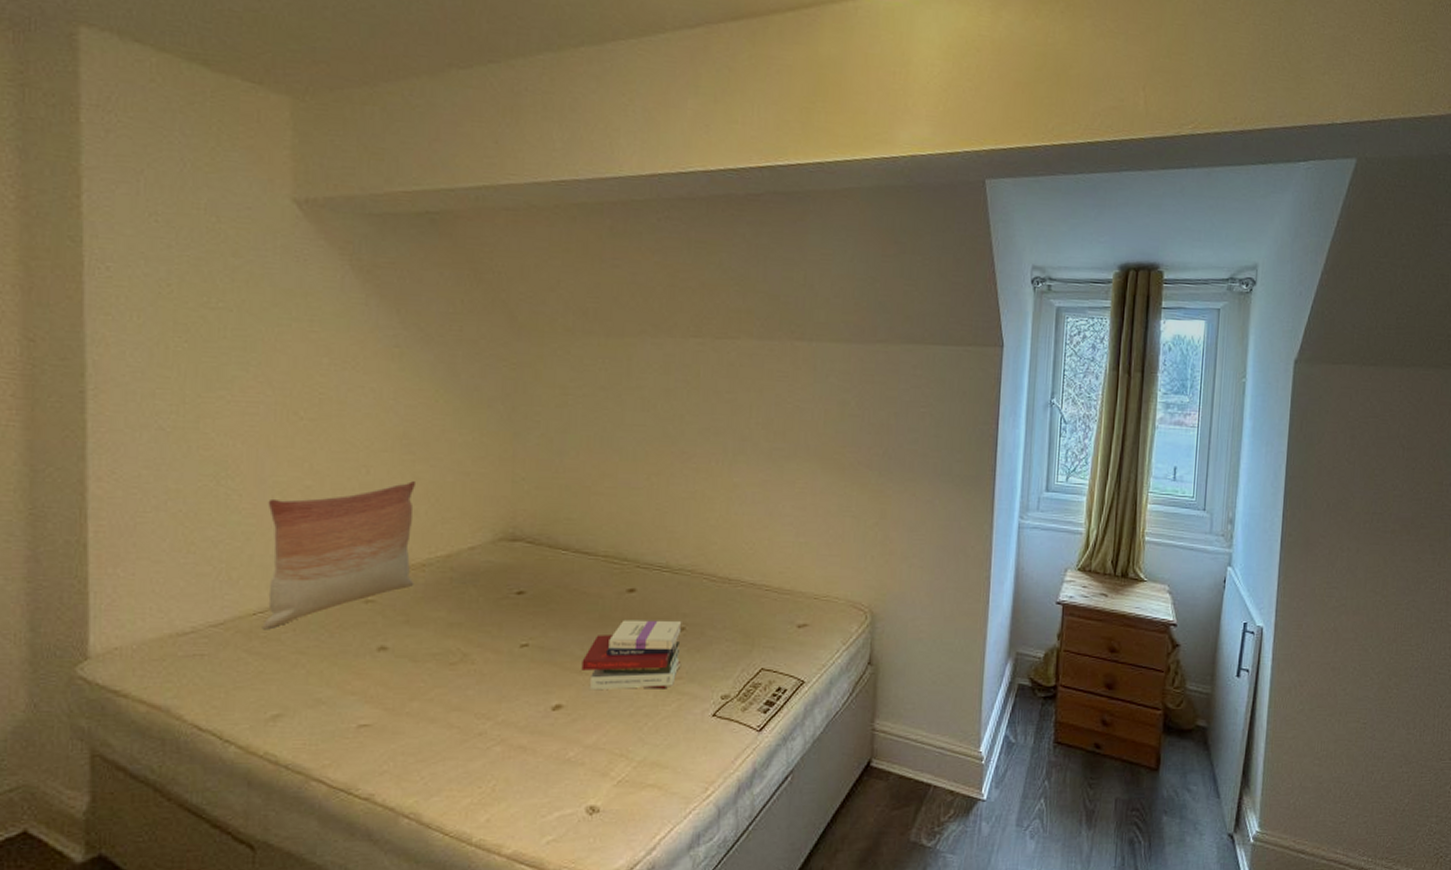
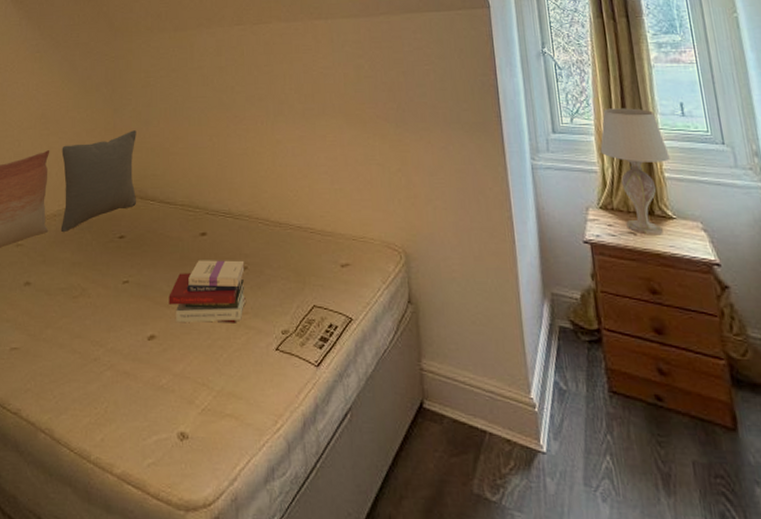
pillow: none [432,462,546,585] -> present [60,130,136,232]
table lamp: none [1089,468,1154,597] -> present [600,108,670,235]

